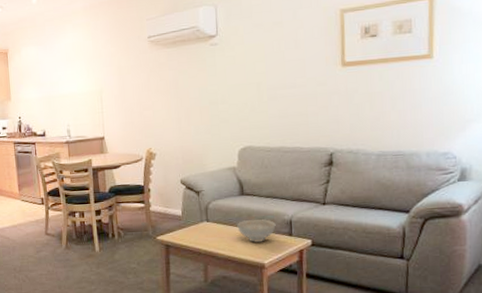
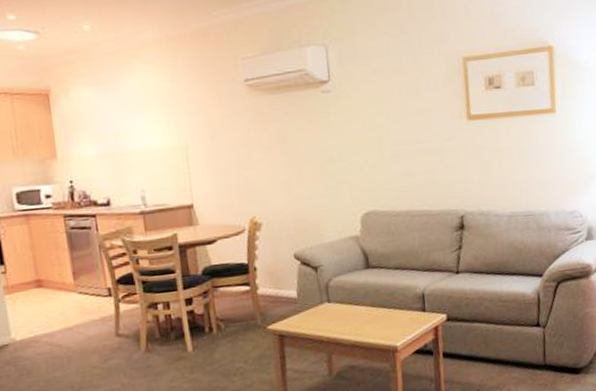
decorative bowl: present [237,219,276,242] -> none [363,294,407,323]

